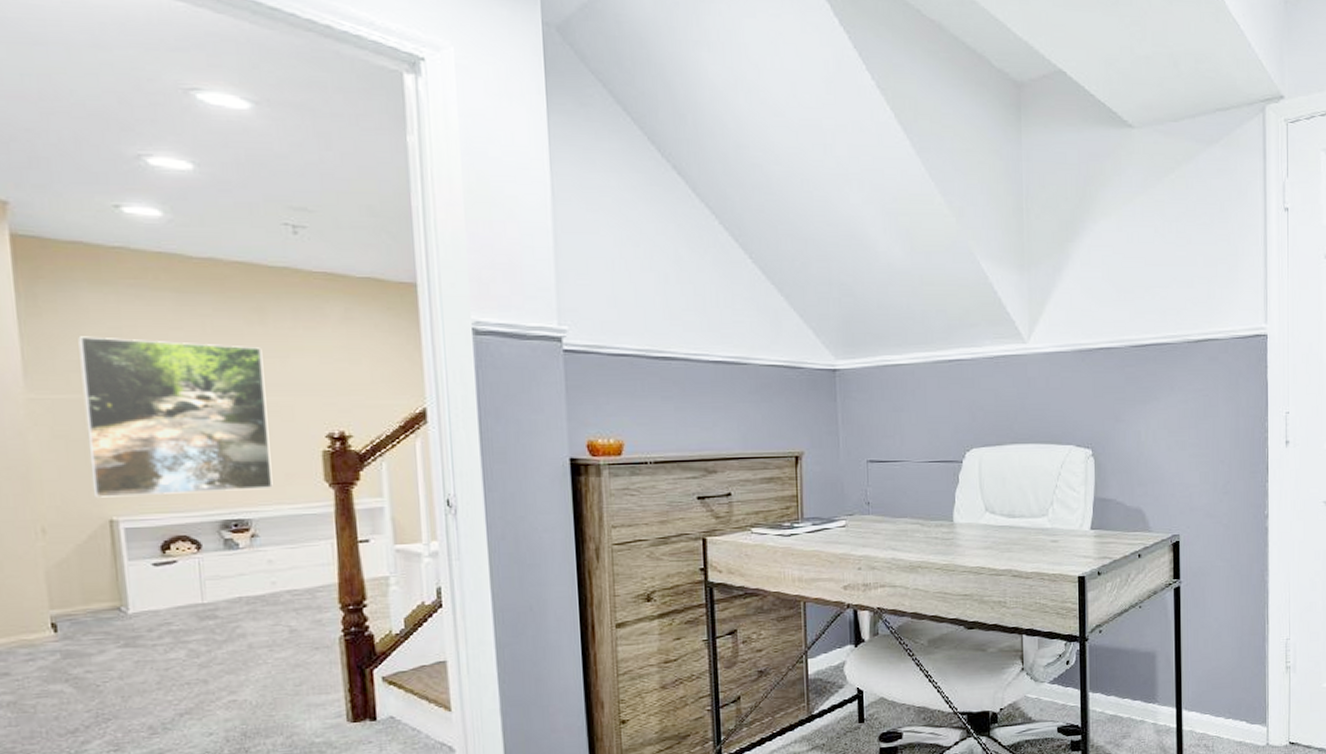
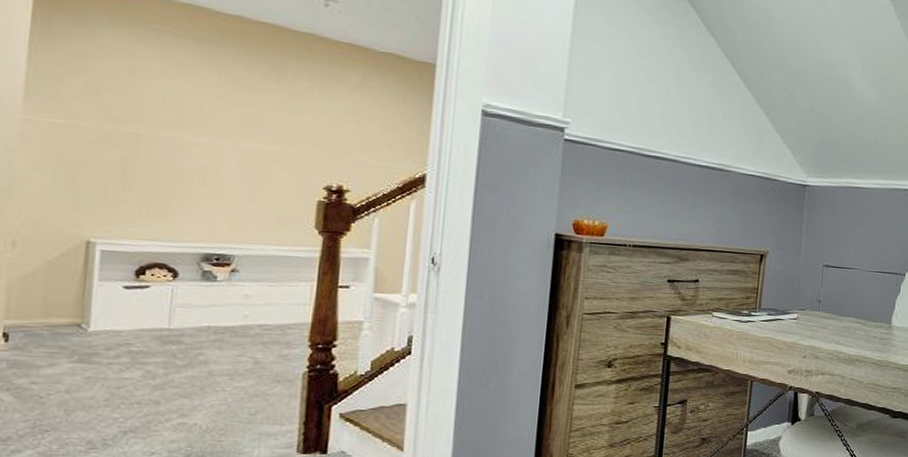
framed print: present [78,336,273,498] -> none [74,68,274,229]

